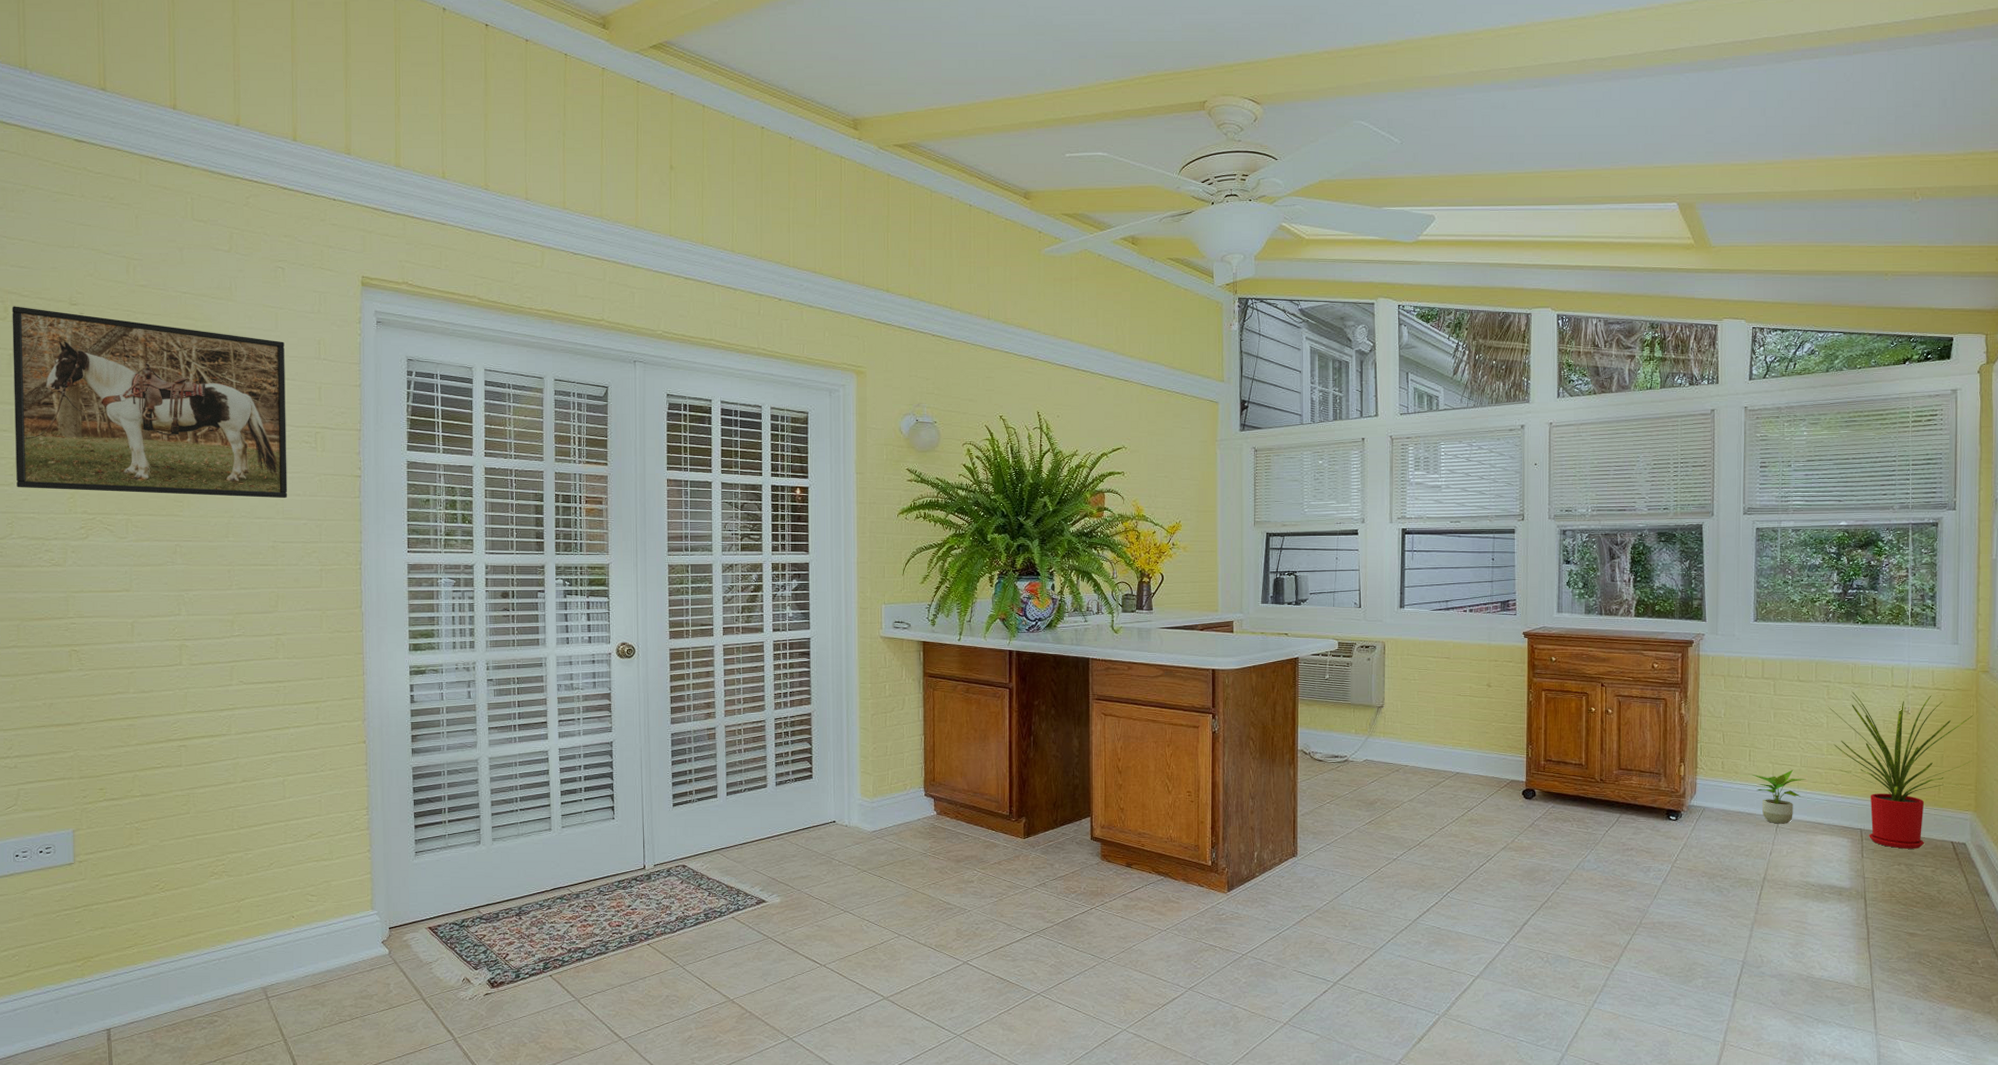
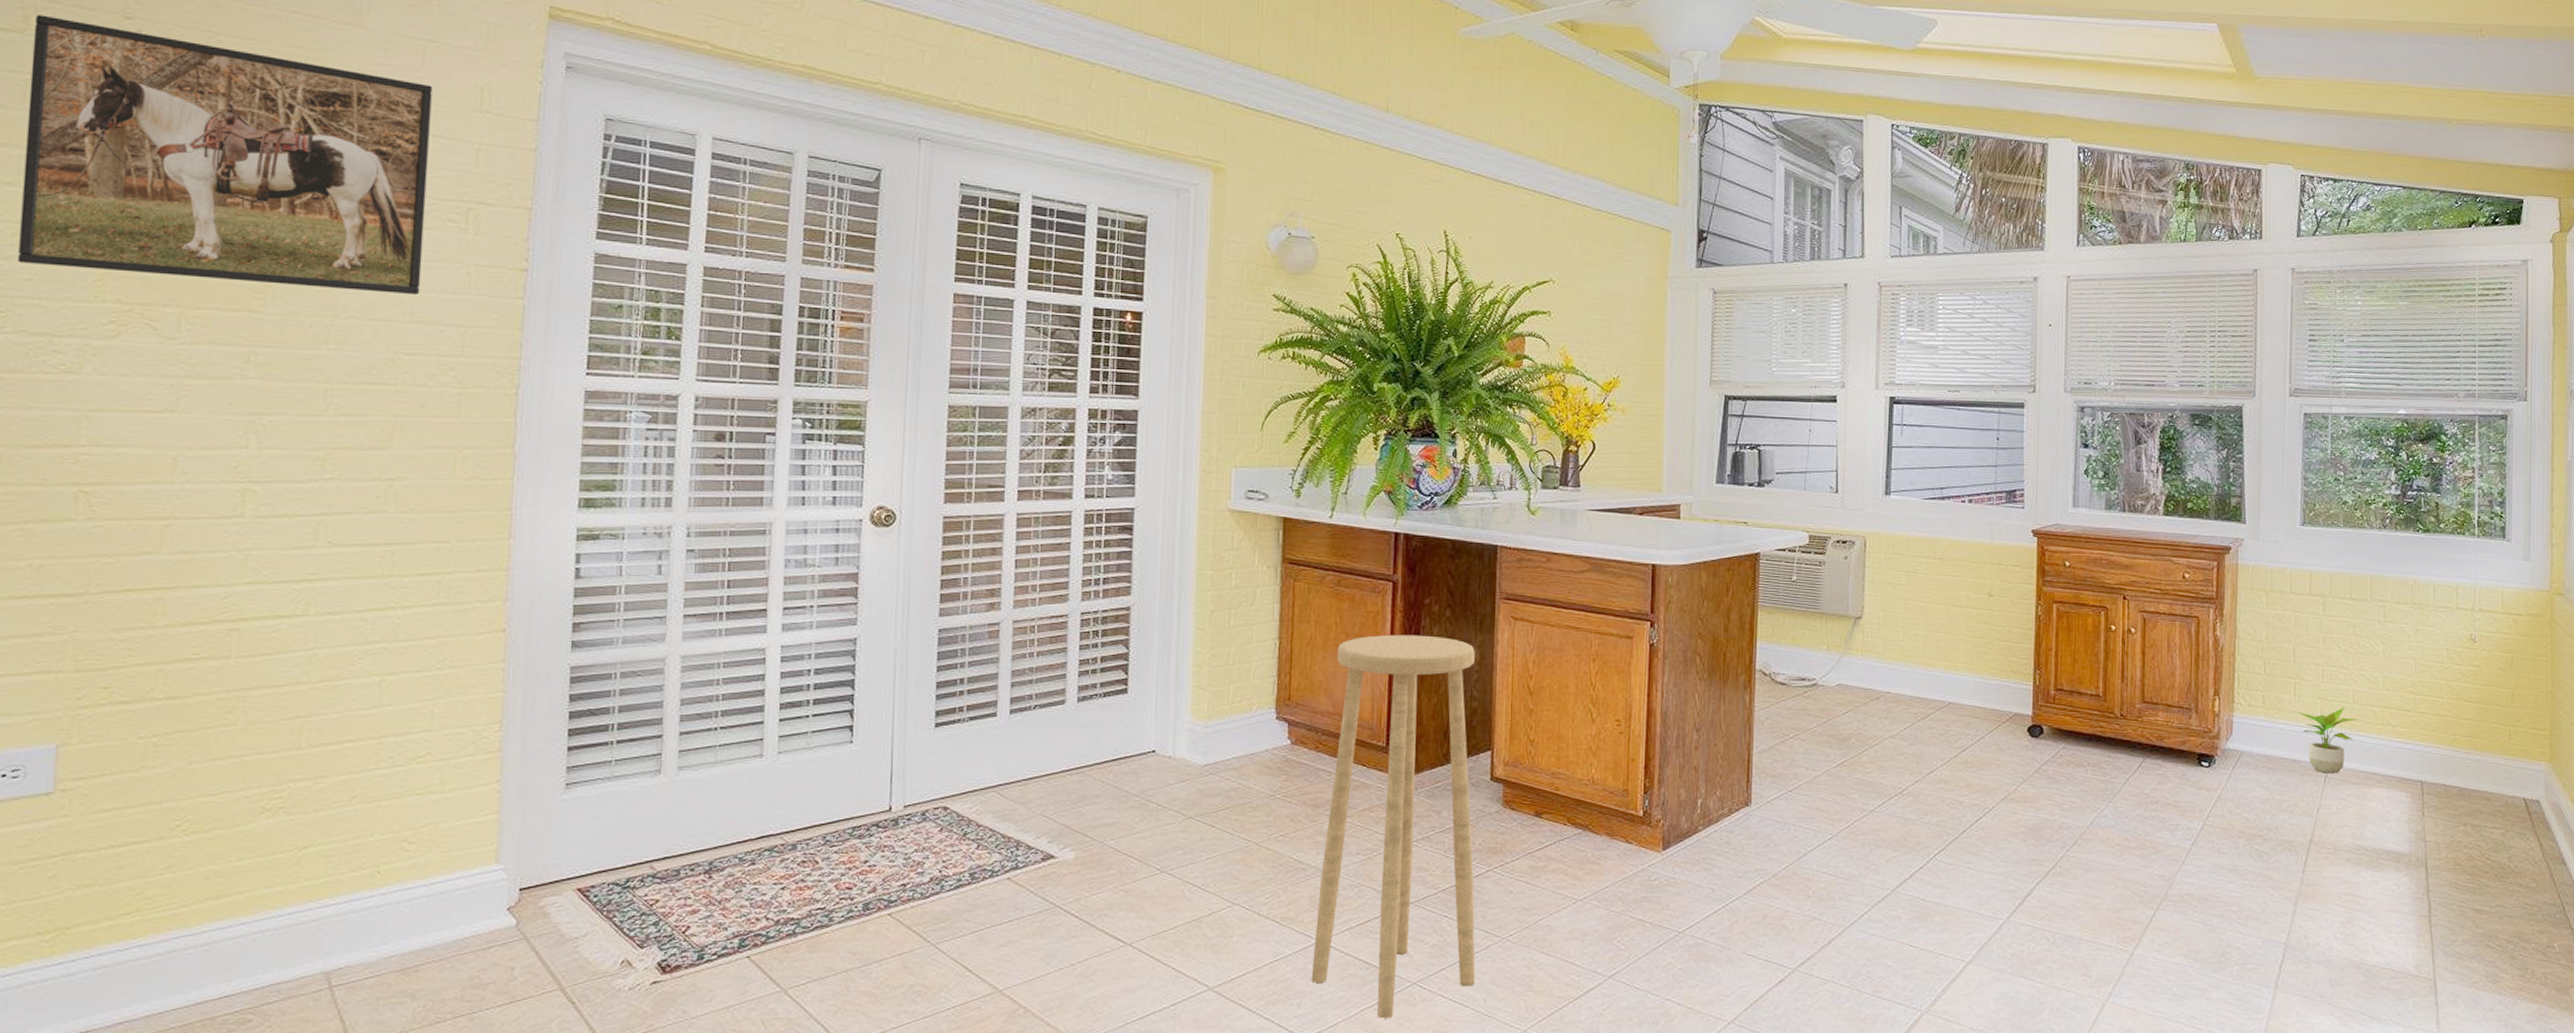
stool: none [960,729,1085,1020] -> present [1311,634,1476,1019]
house plant: present [1828,691,1973,849] -> none [2384,613,2547,807]

